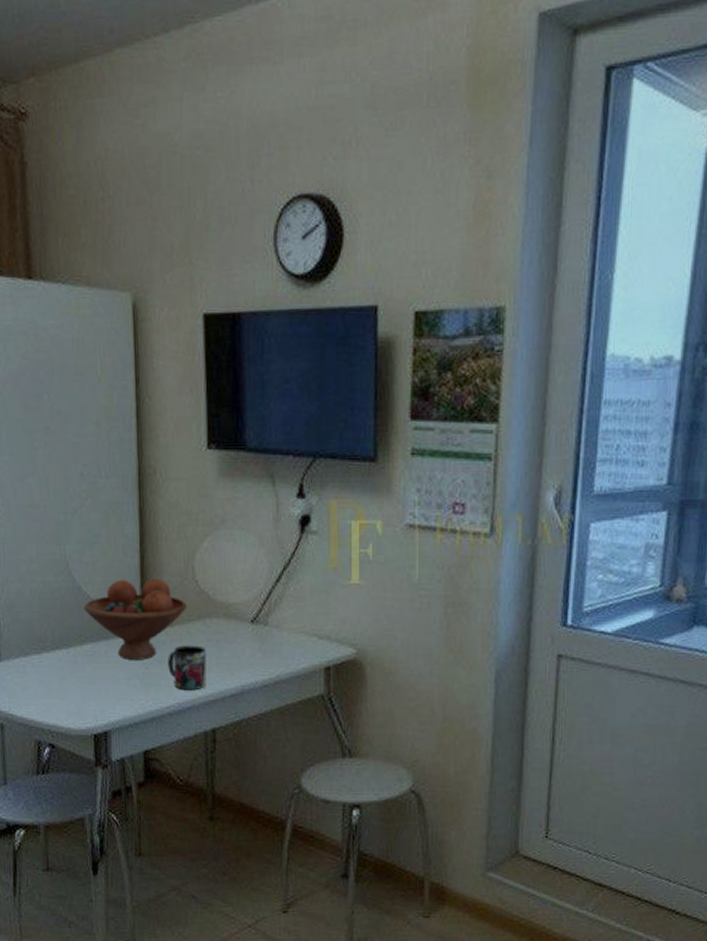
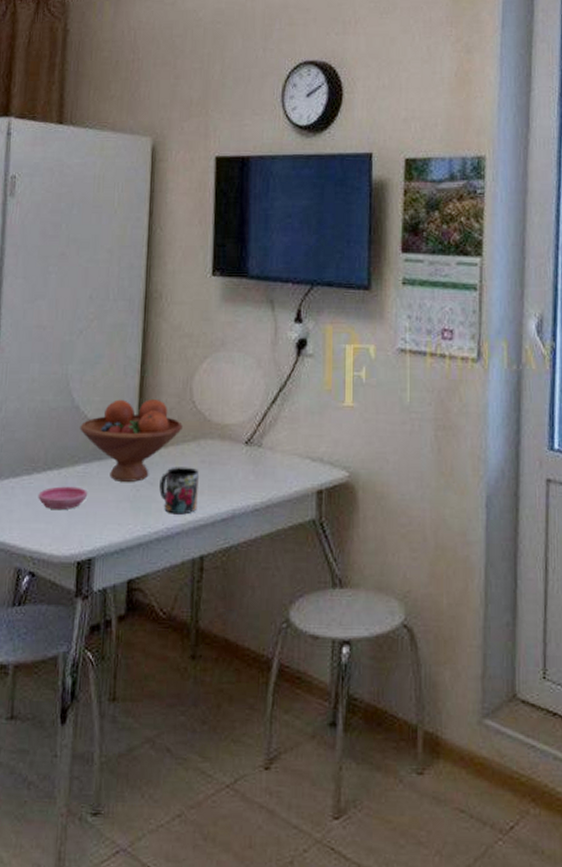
saucer: none [49,664,98,686] -> present [38,486,88,509]

